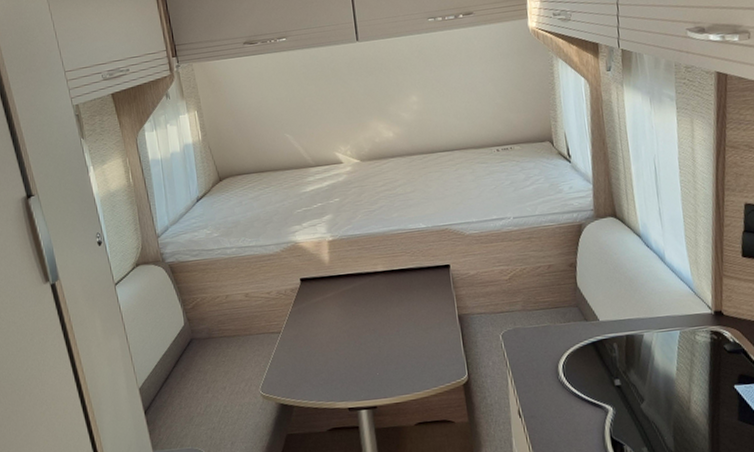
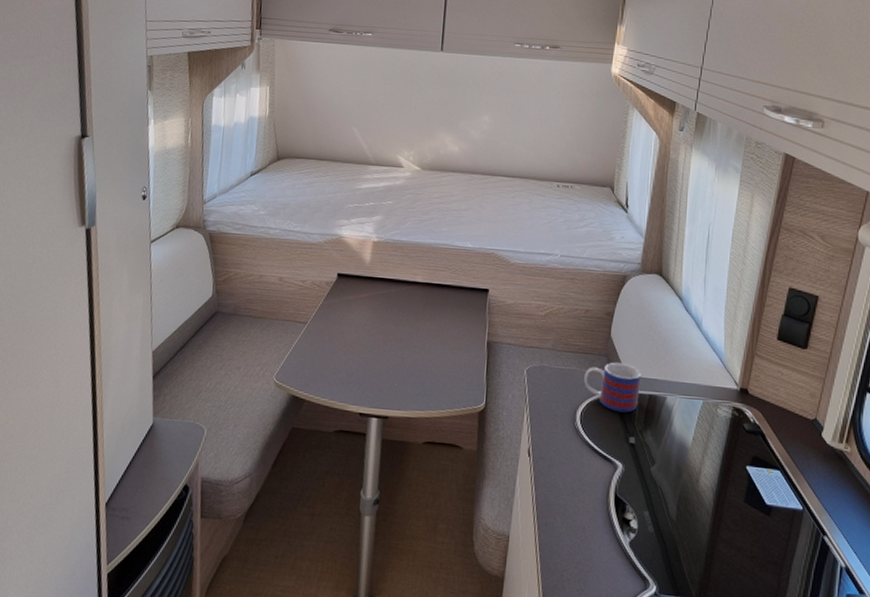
mug: none [559,309,617,358] -> present [584,362,642,413]

